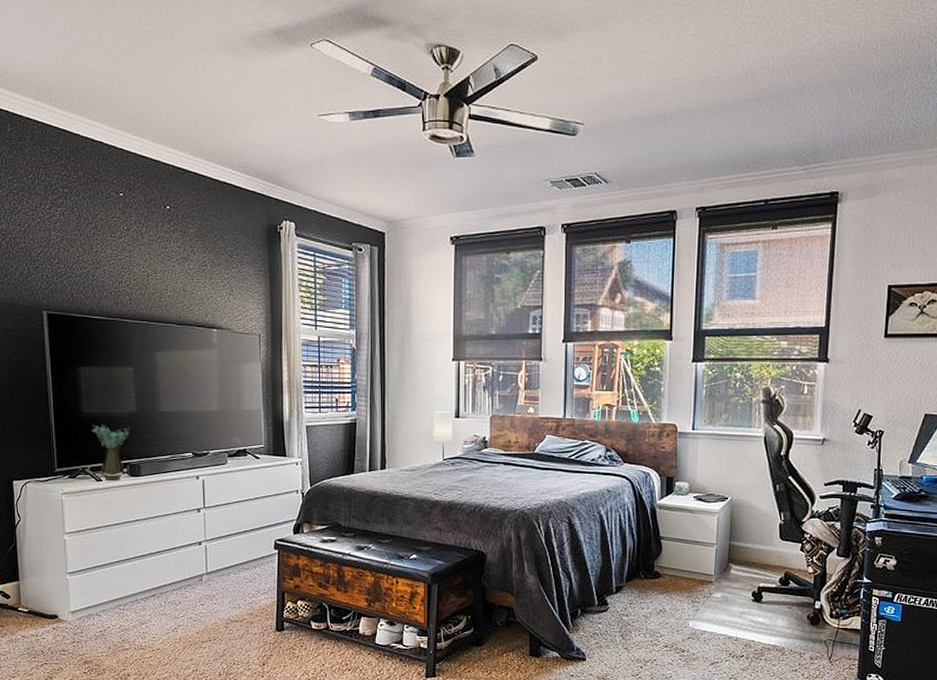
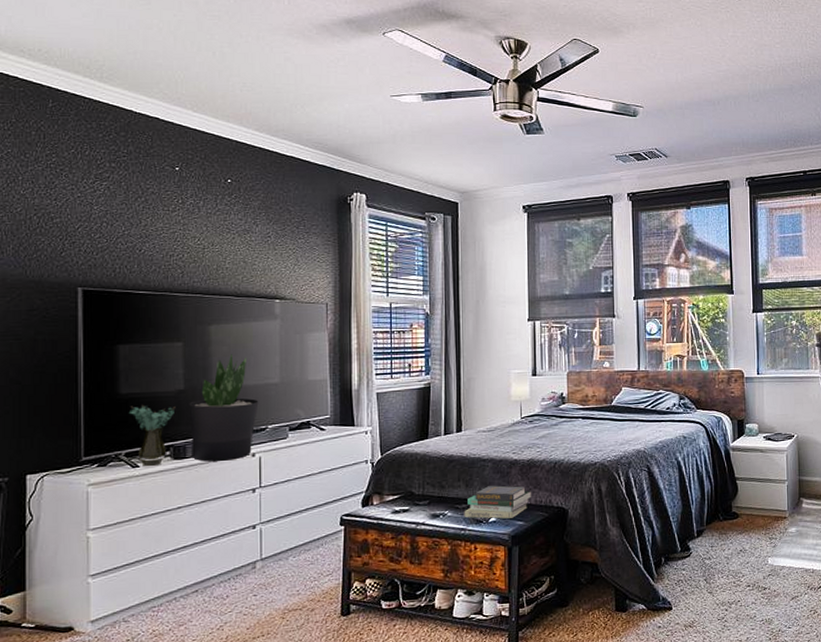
planter: none [141,381,201,481] -> present [189,354,259,462]
books: none [386,524,451,557] -> present [464,485,531,519]

